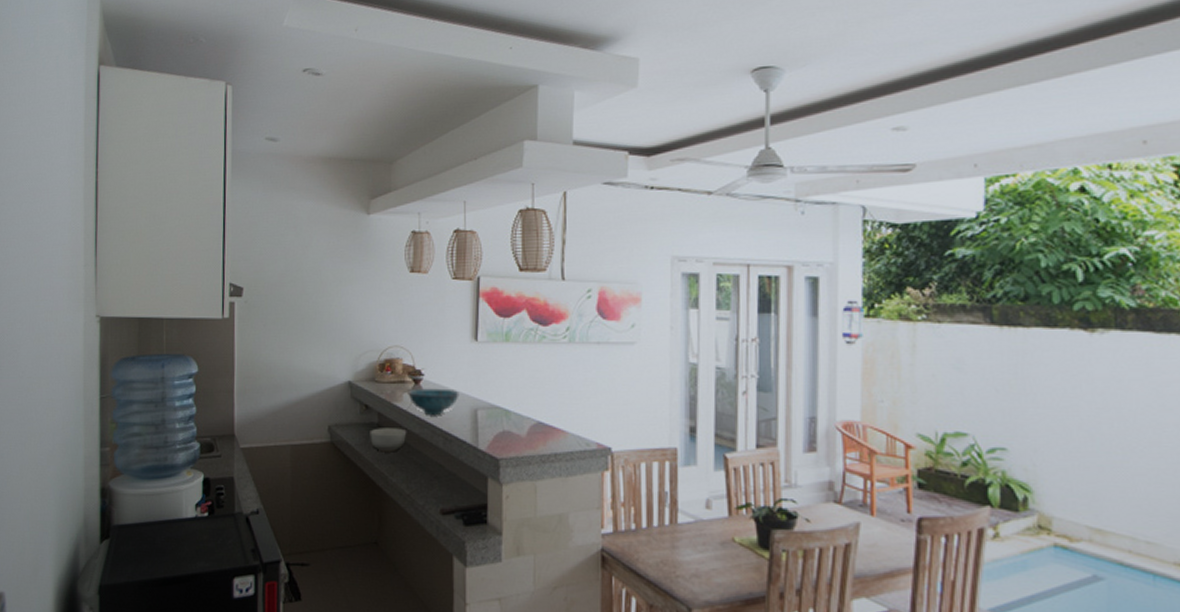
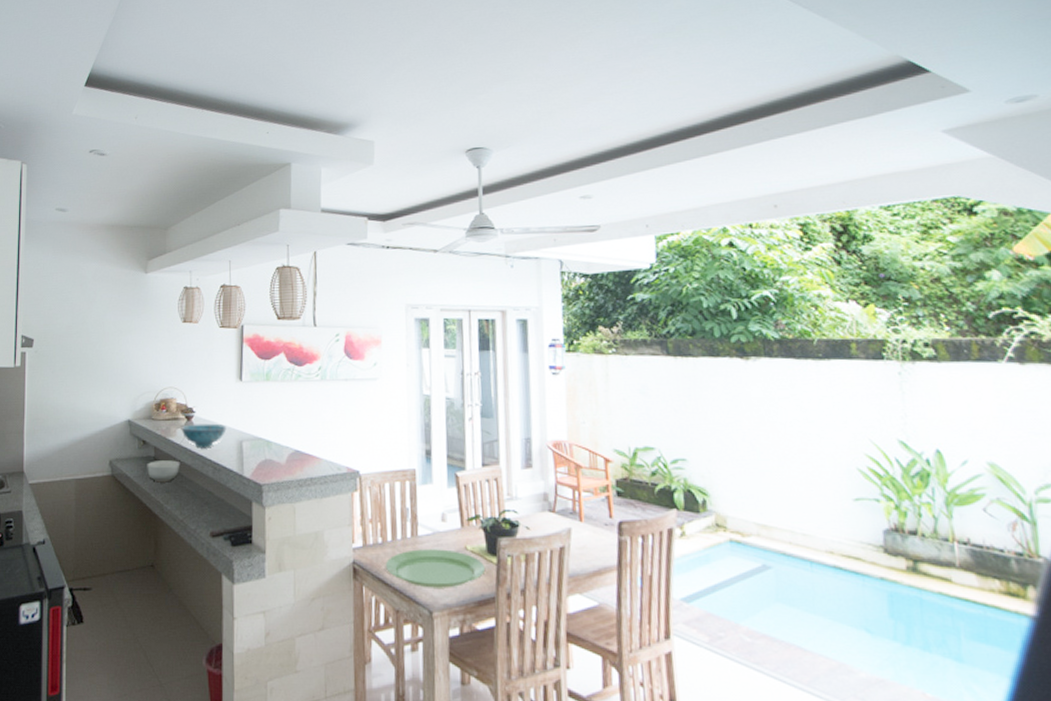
plate: none [638,538,756,584] -> present [385,549,486,588]

